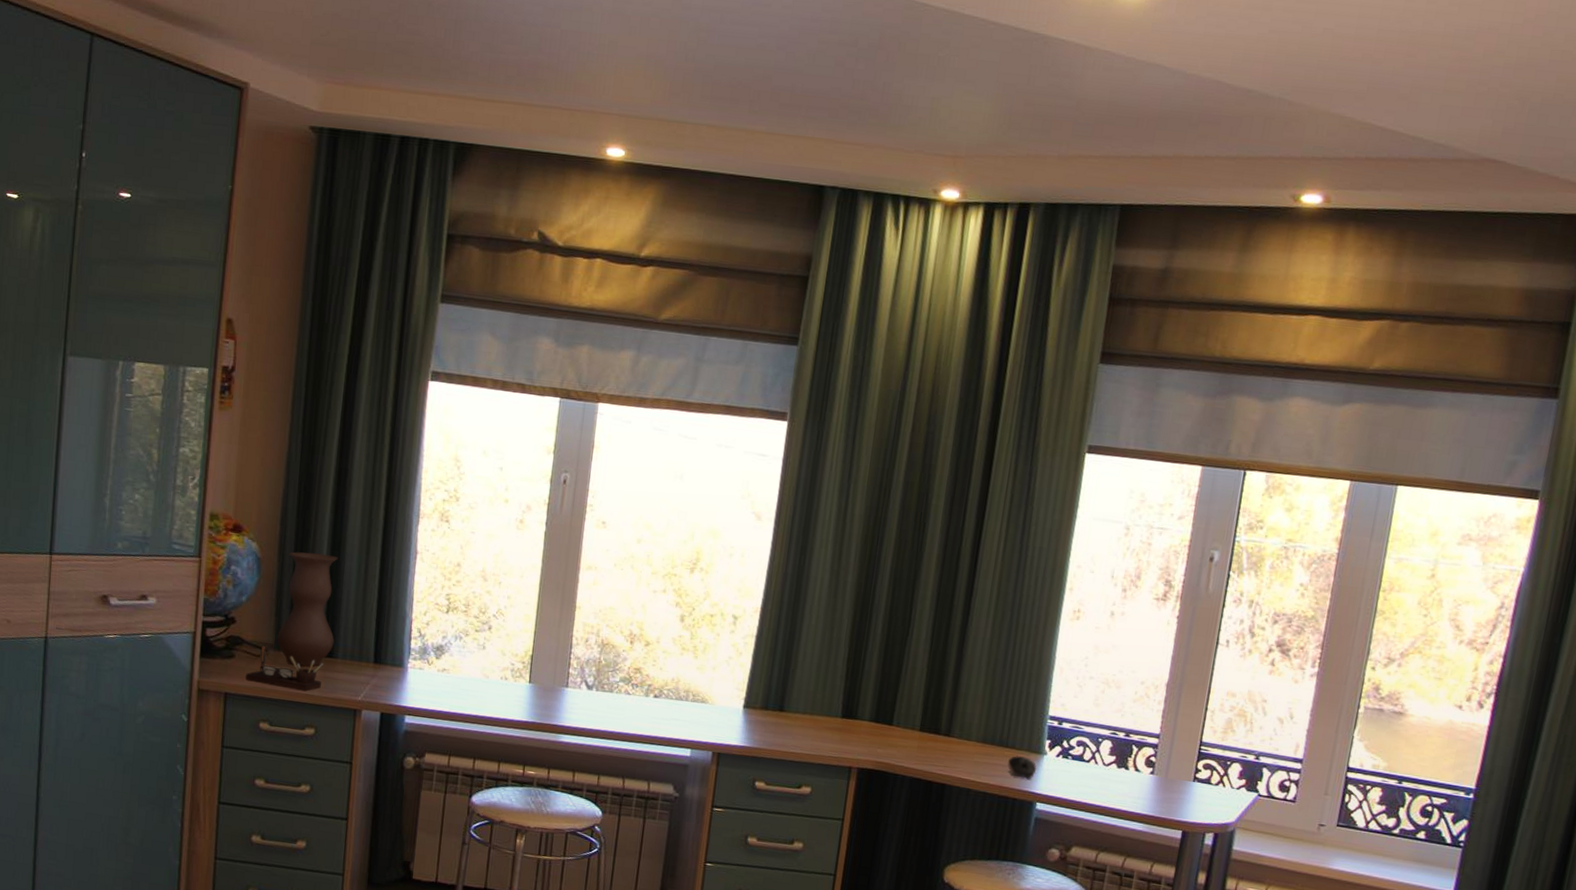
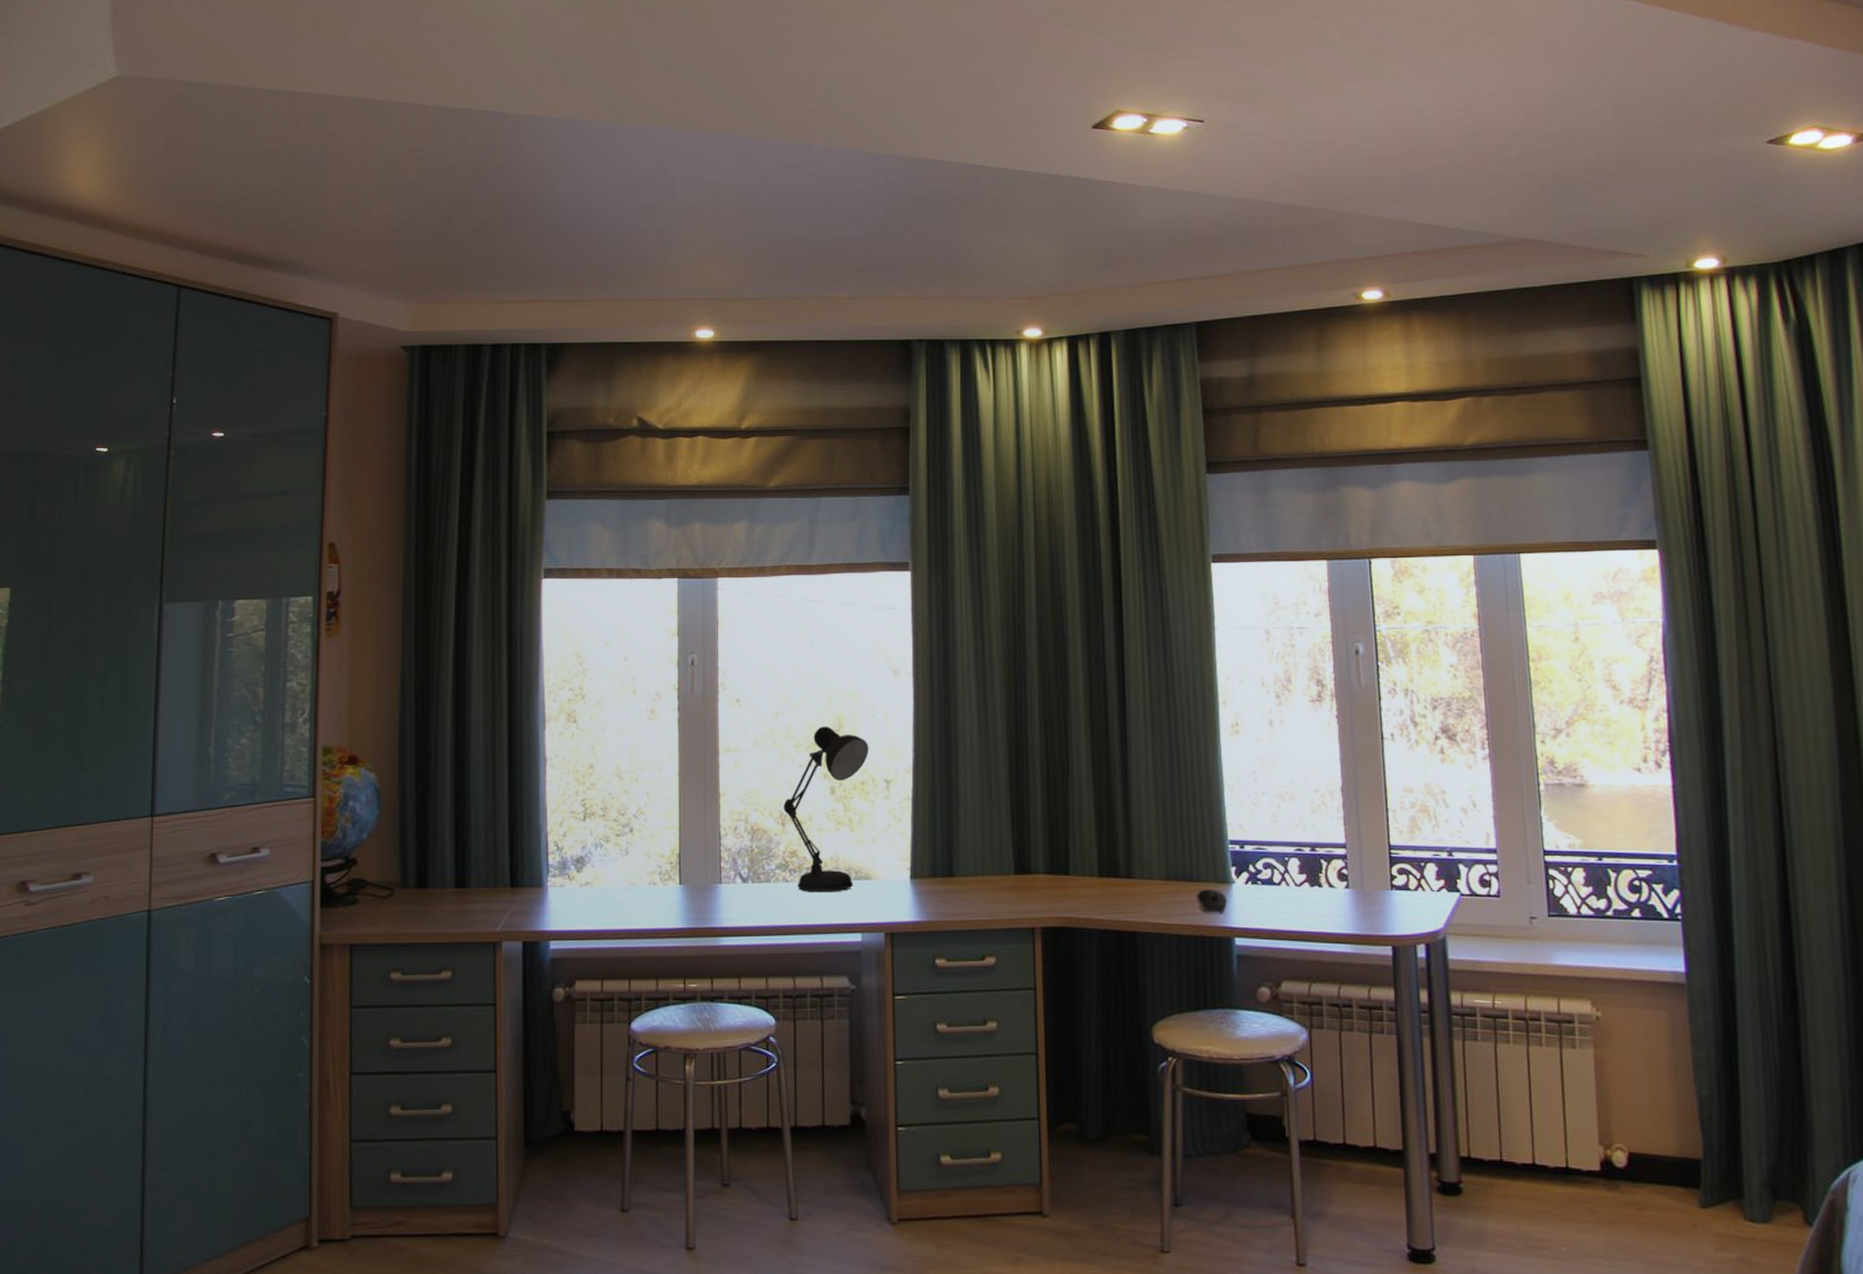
desk organizer: present [245,646,323,692] -> none [372,885,455,930]
vase: present [277,551,339,667] -> none [403,775,466,902]
desk lamp: none [633,557,722,710] -> present [783,726,868,892]

